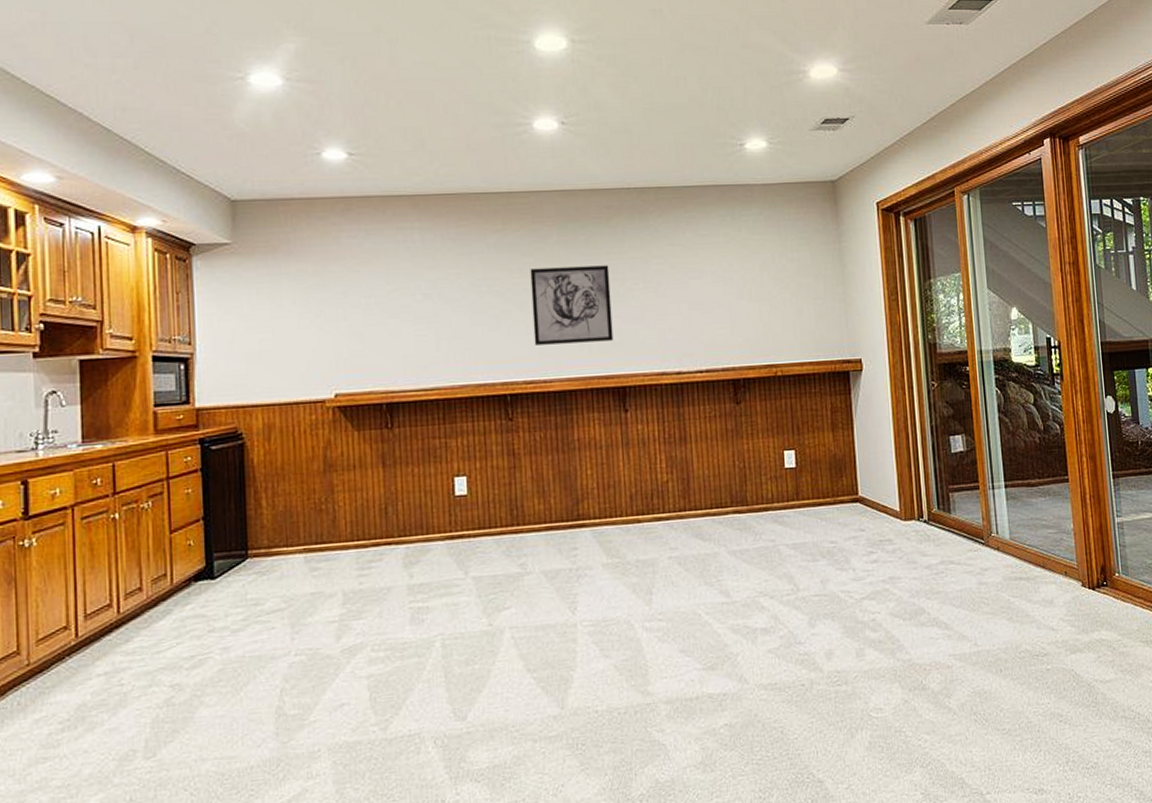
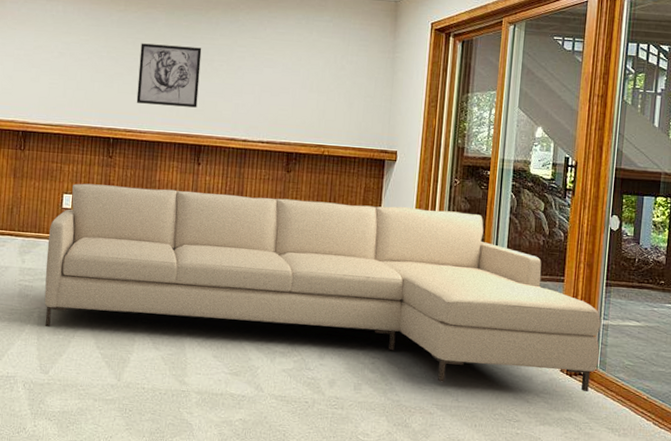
sofa: none [441,419,1120,657] -> present [44,183,602,392]

